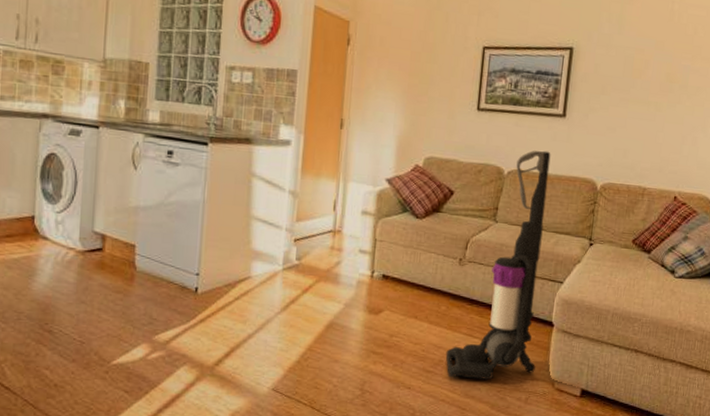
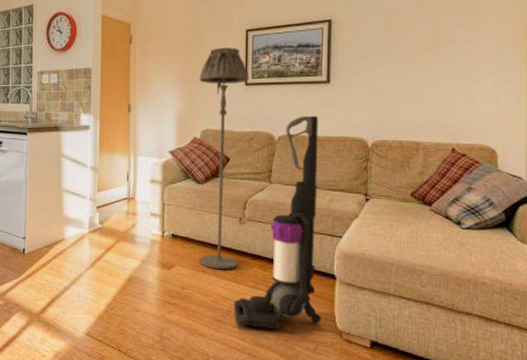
floor lamp: none [412,63,482,315] -> present [199,48,249,269]

